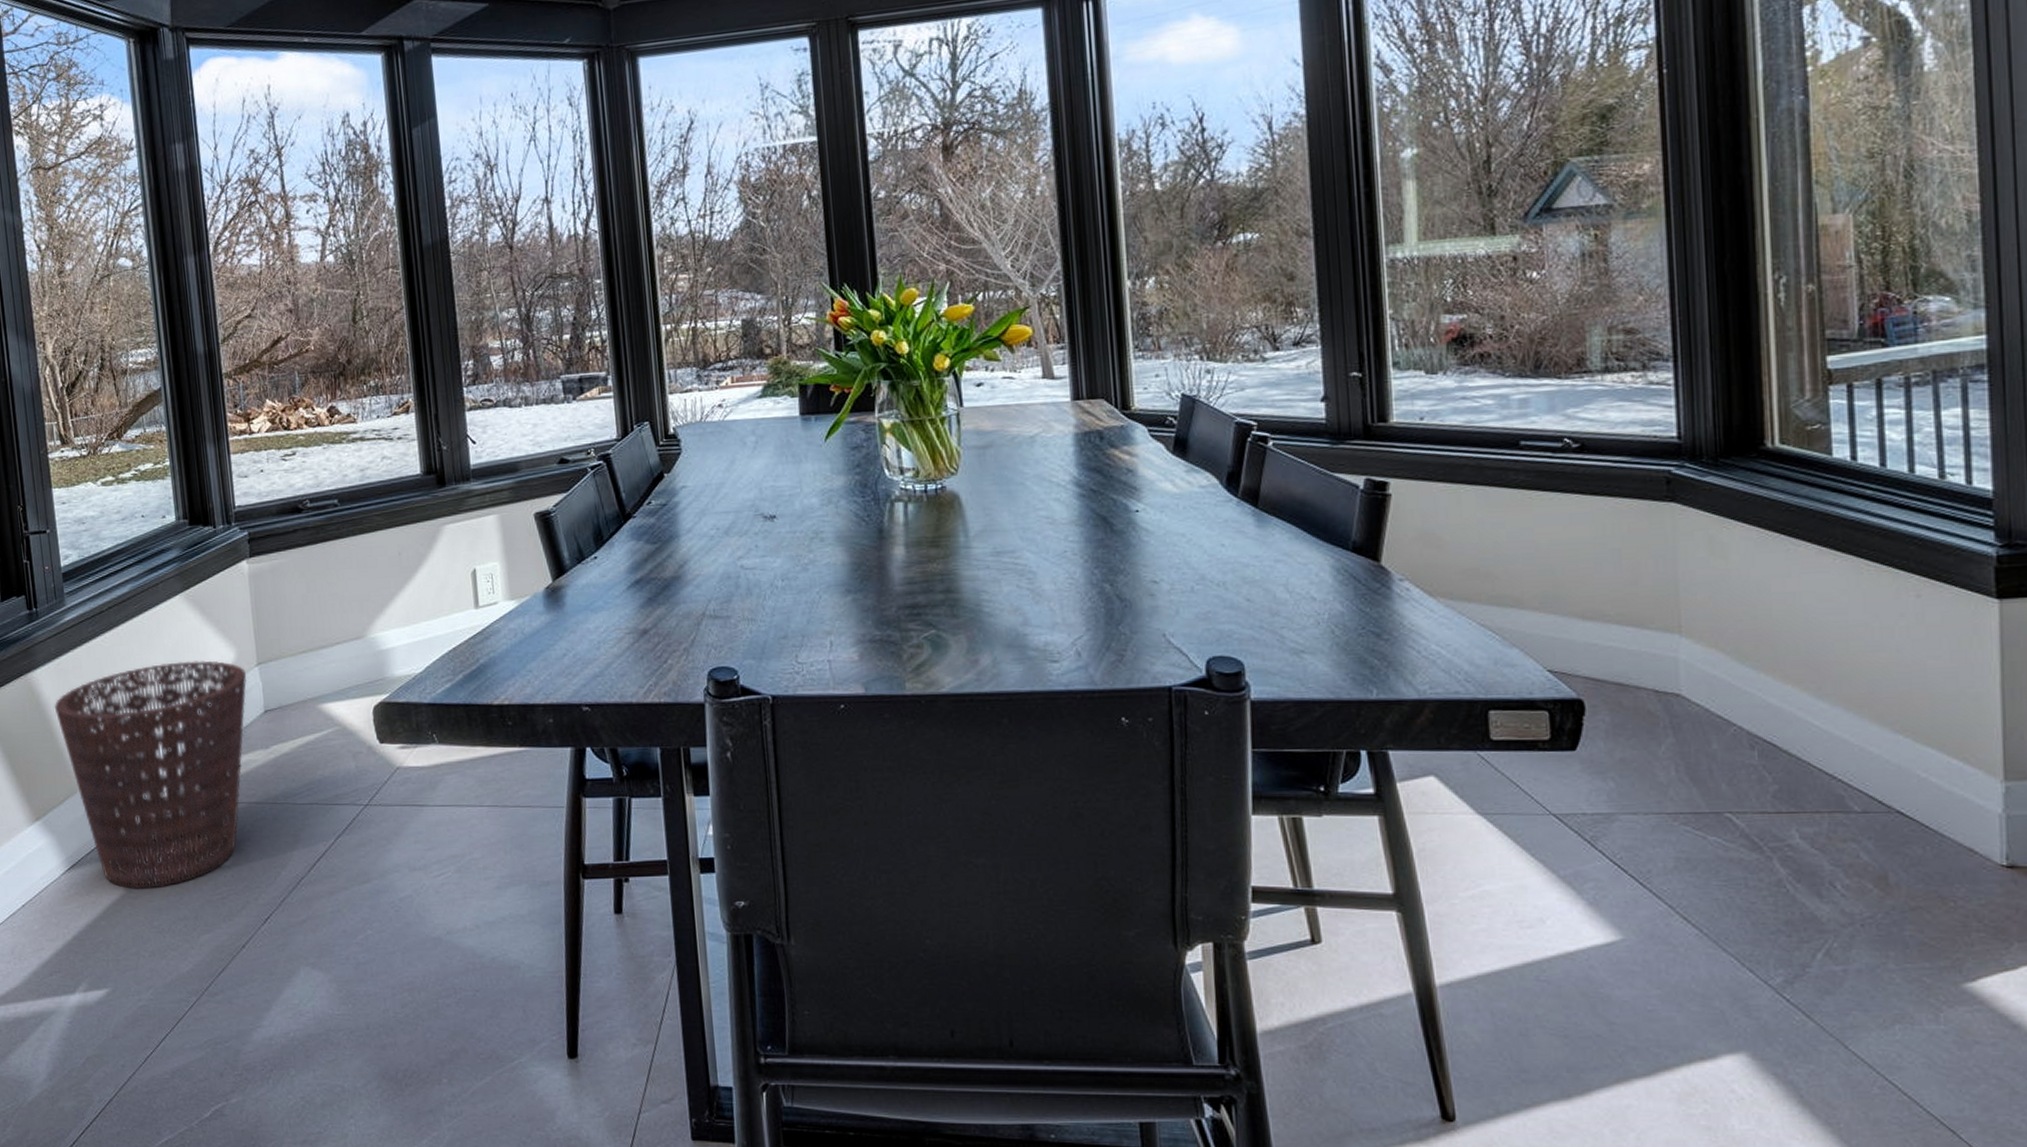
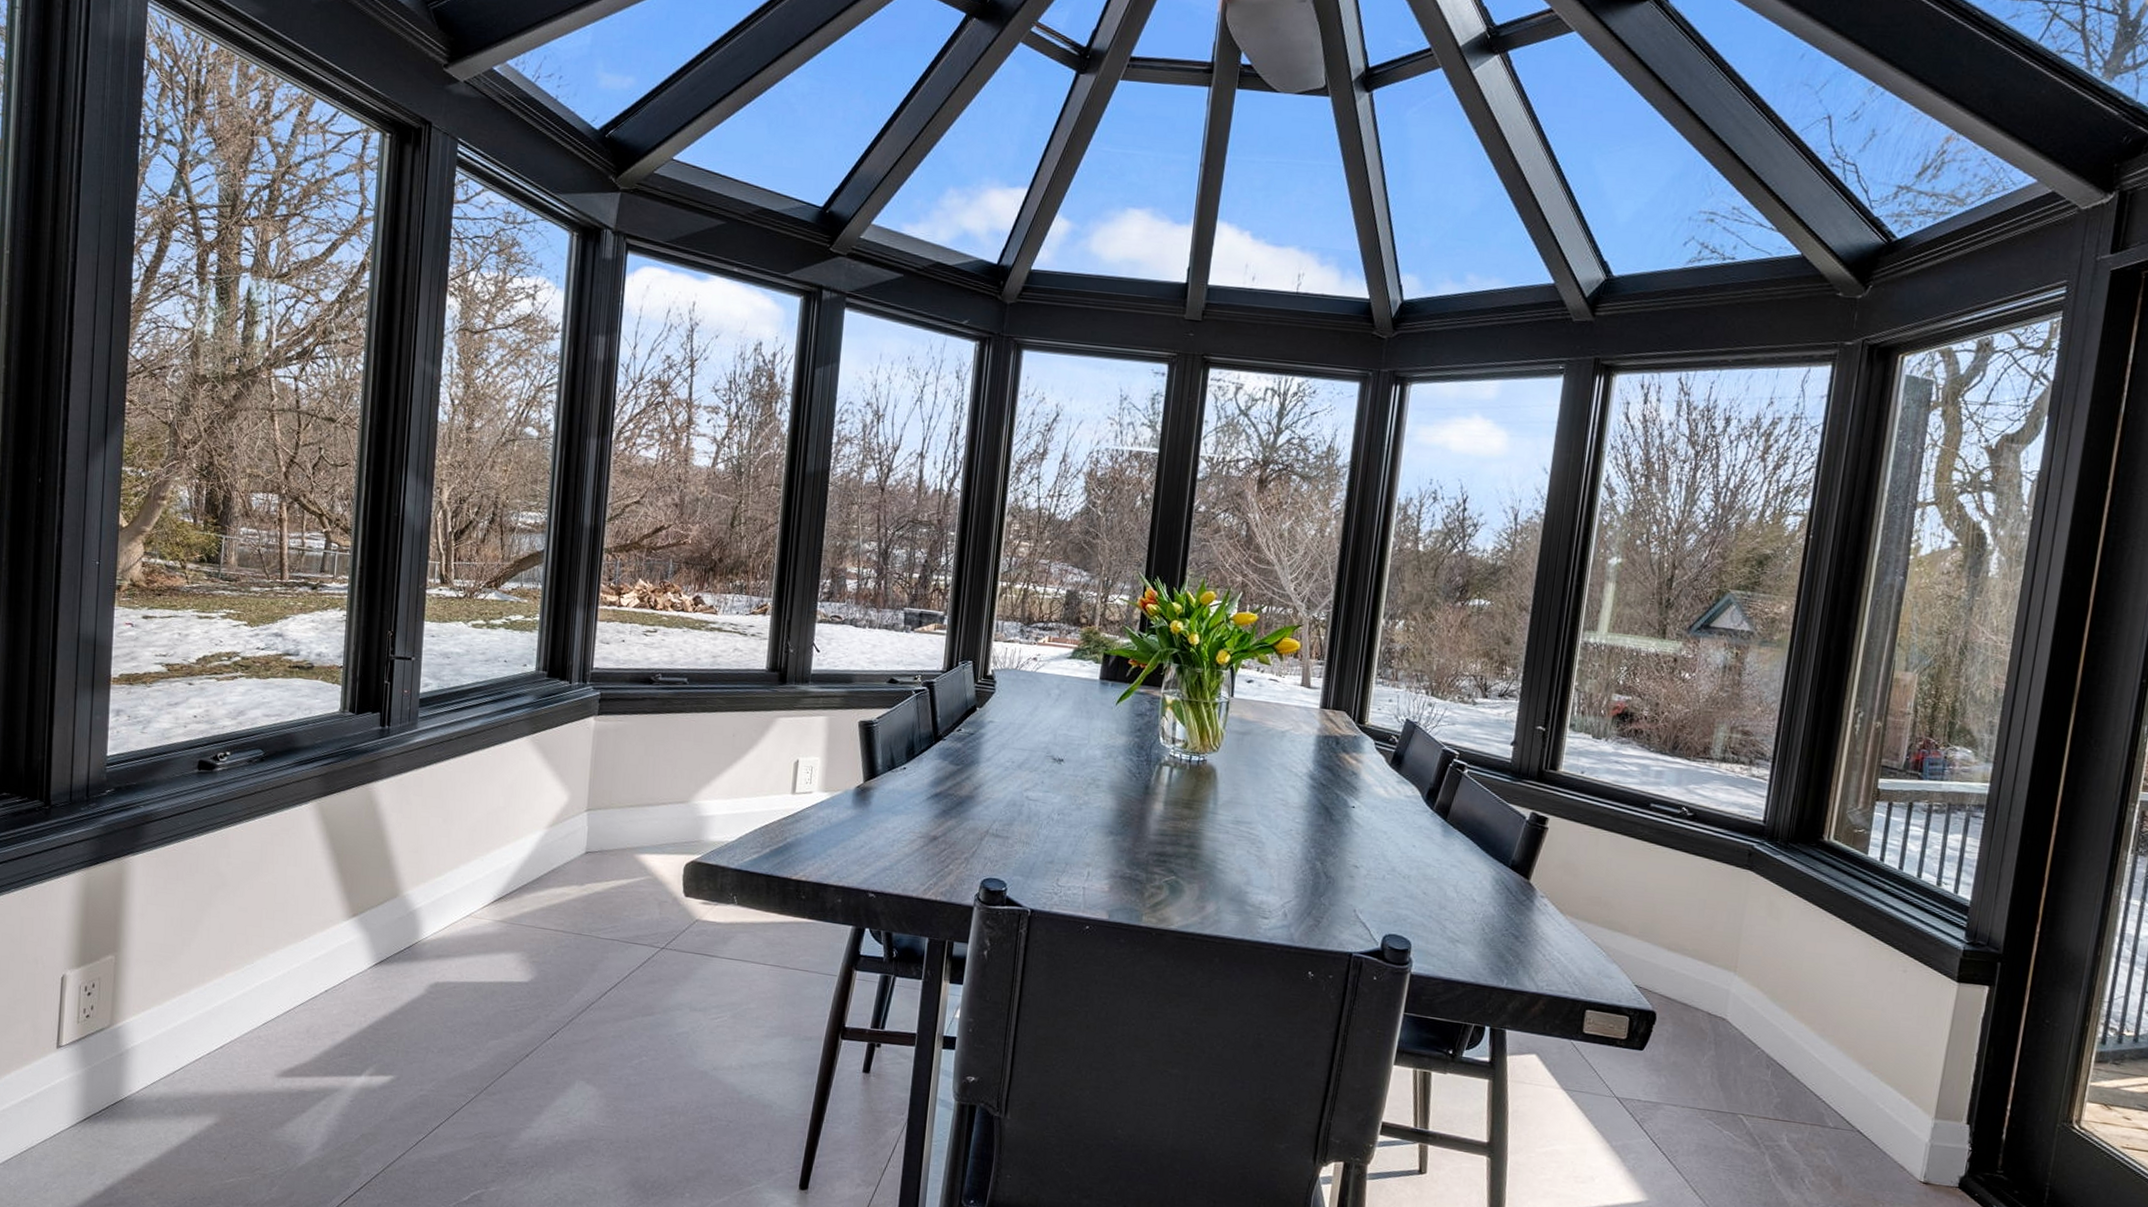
basket: present [54,660,247,889] -> none [389,795,576,993]

